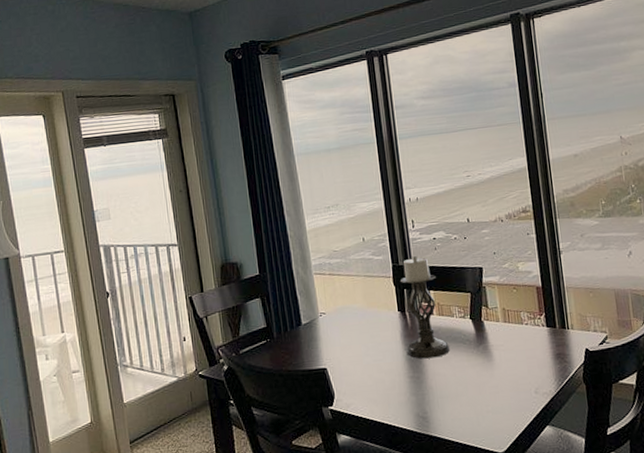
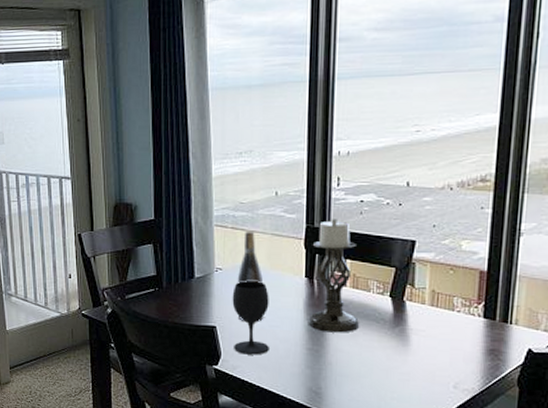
wine glass: none [337,320,377,392] -> present [232,281,269,355]
wine bottle: none [340,276,367,360] -> present [237,232,263,322]

